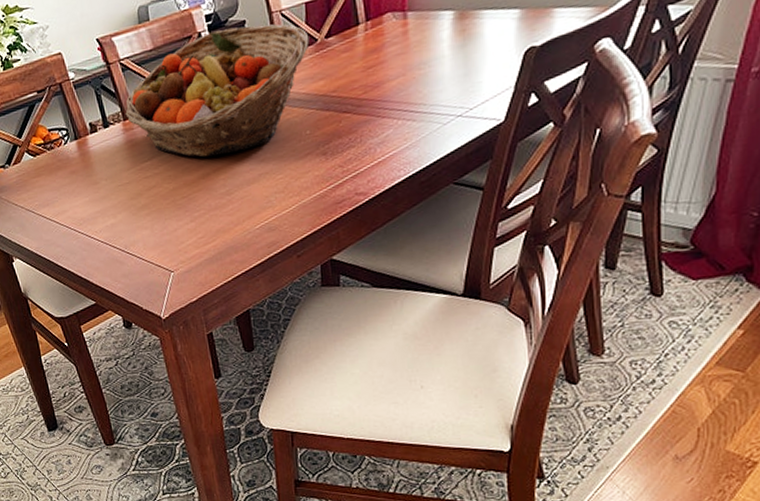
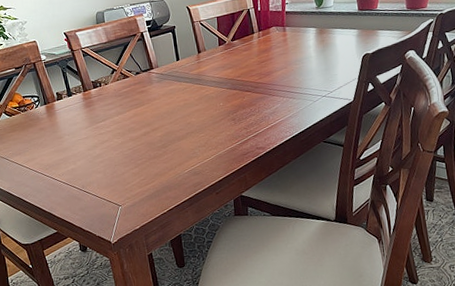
fruit basket: present [125,24,309,158] -> none [85,30,221,120]

